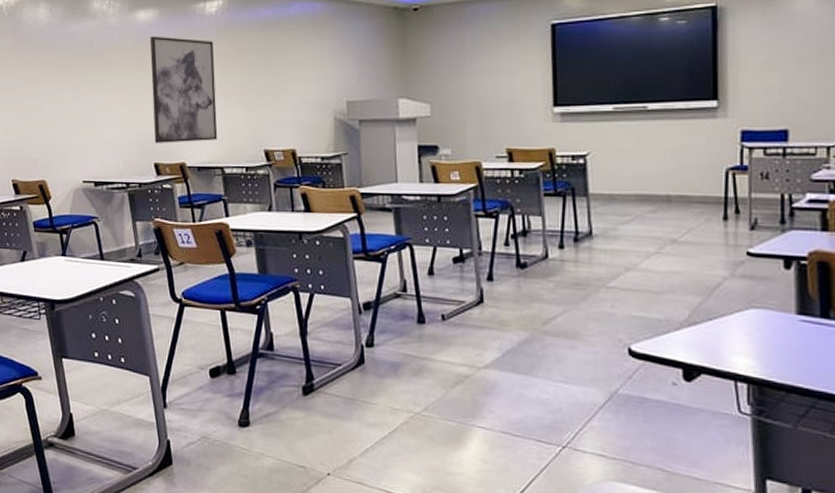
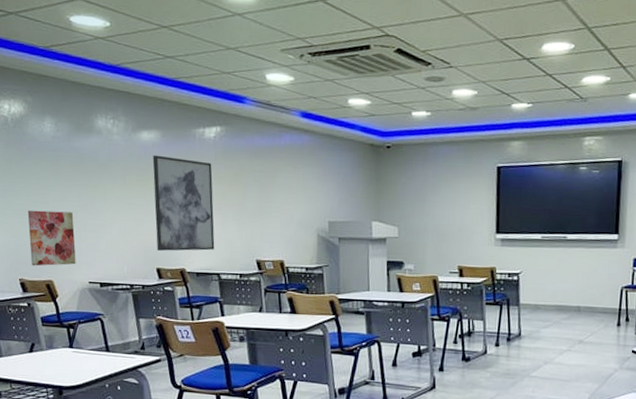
wall art: none [21,104,70,165] -> present [27,210,76,266]

